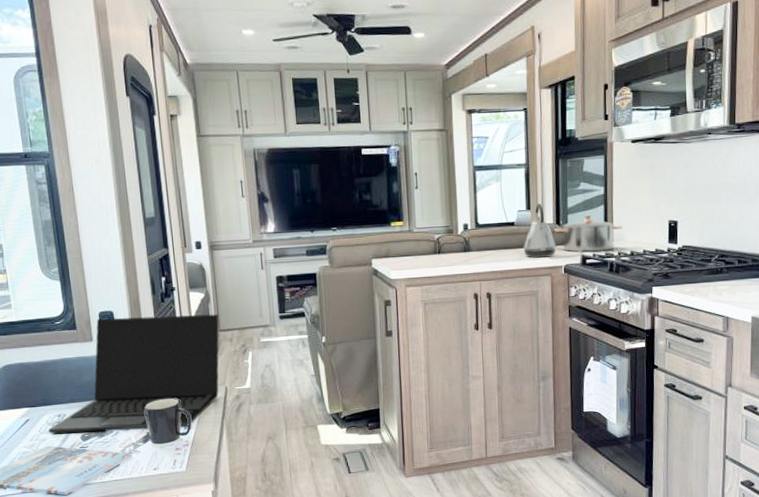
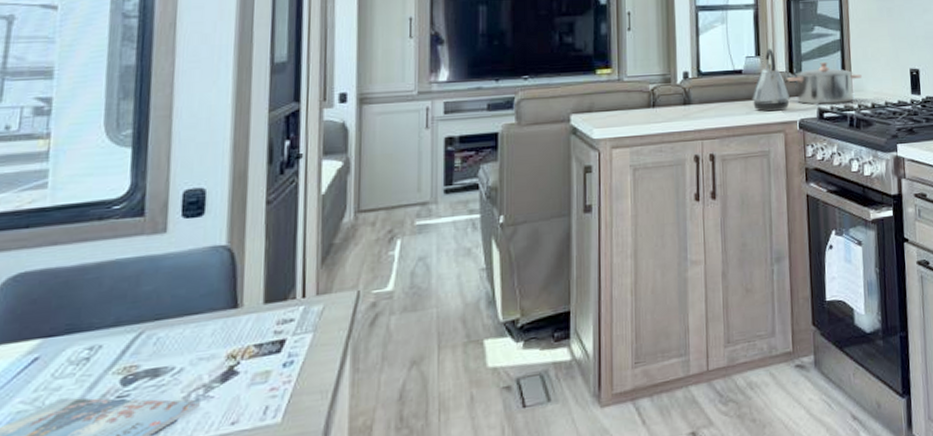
laptop: present [48,314,219,434] -> none [68,189,360,378]
mug: present [143,398,192,447] -> none [229,311,301,388]

